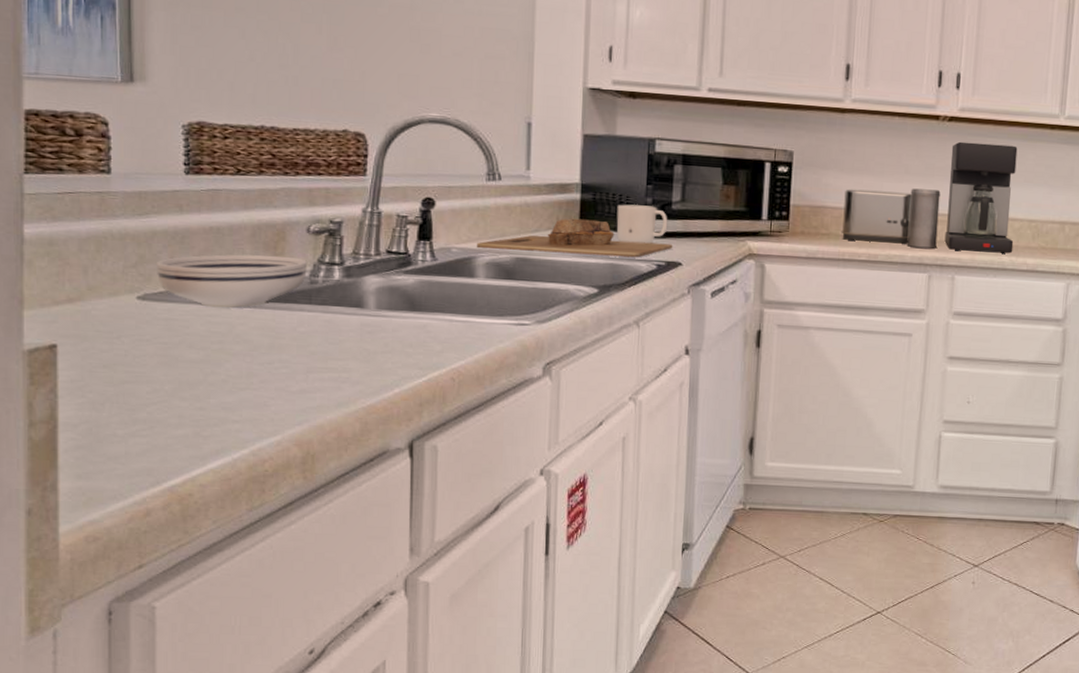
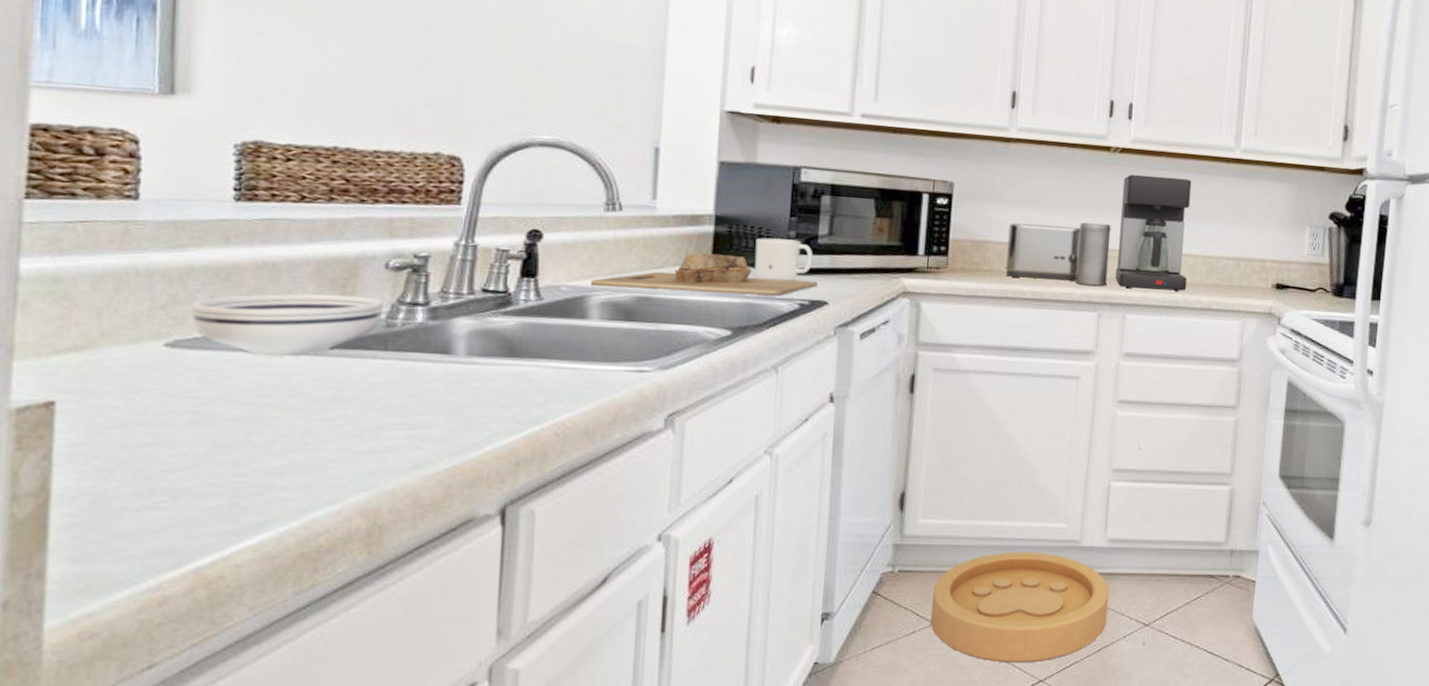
pet bowl: none [778,494,941,596] -> present [930,552,1109,663]

